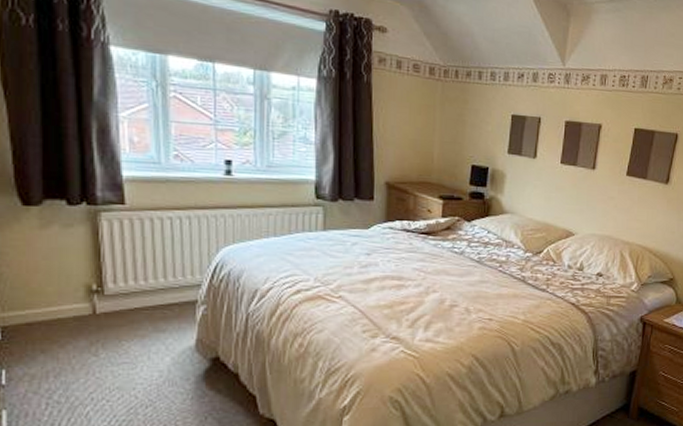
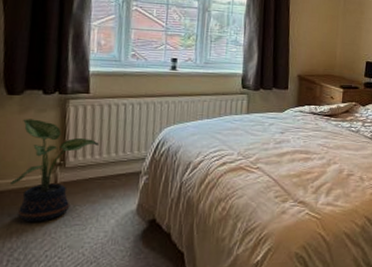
potted plant: none [39,235,142,360] -> present [10,119,99,222]

